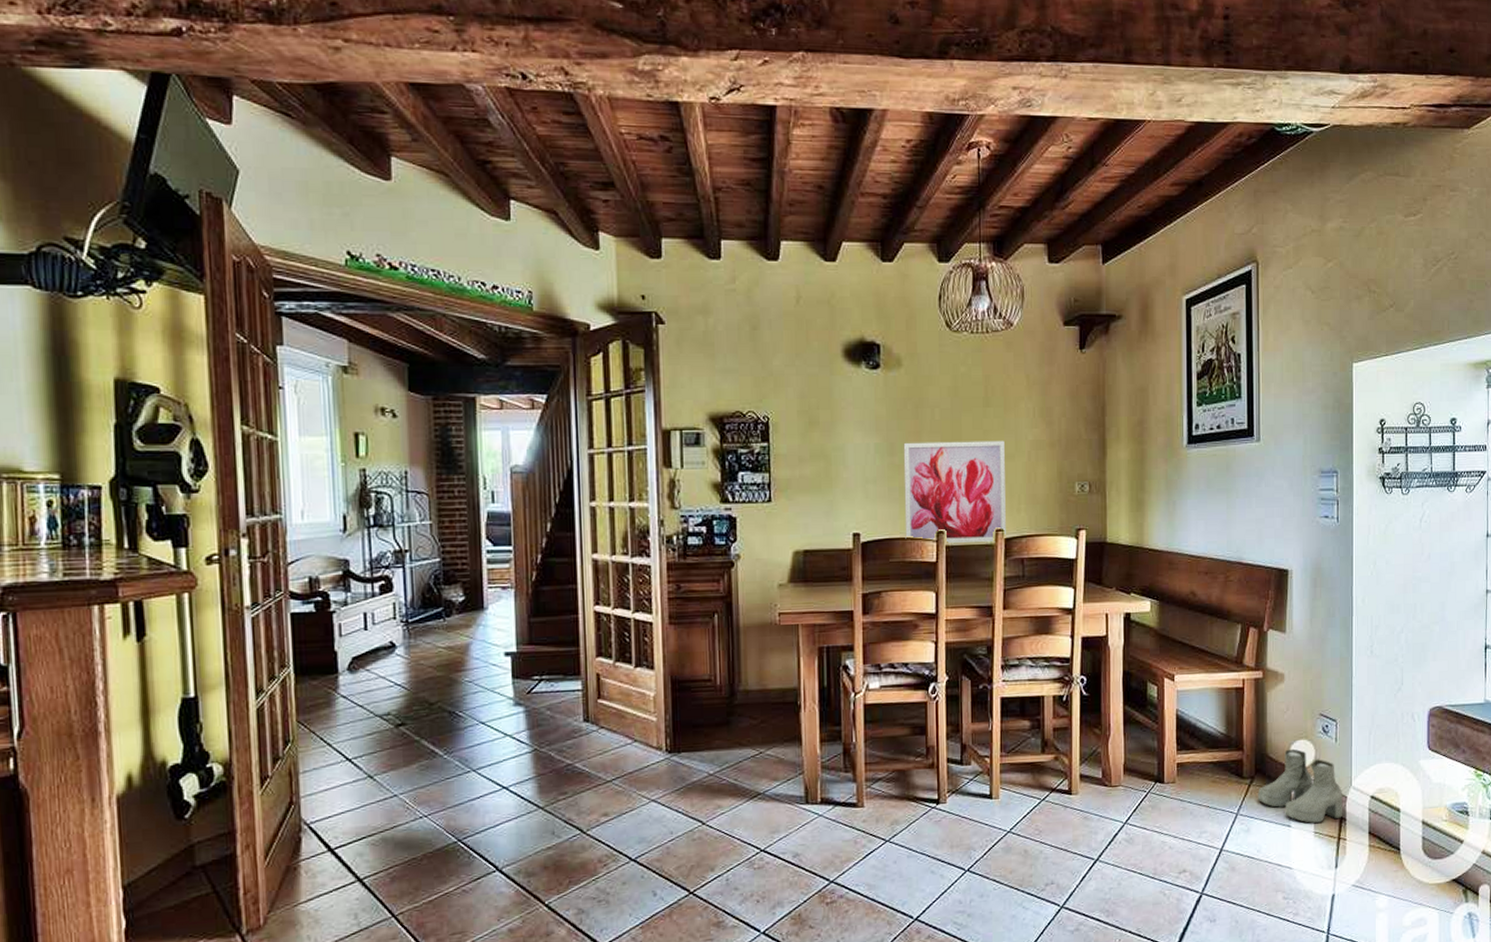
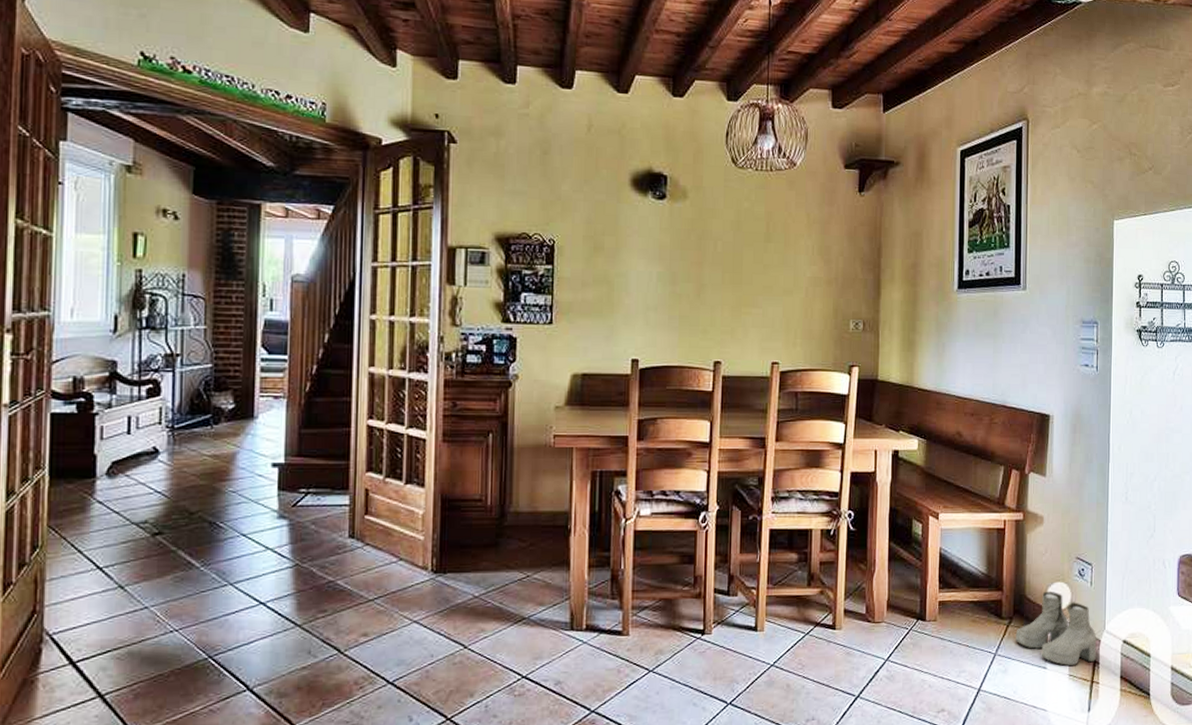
wall art: present [903,440,1006,543] -> none [683,272,783,375]

